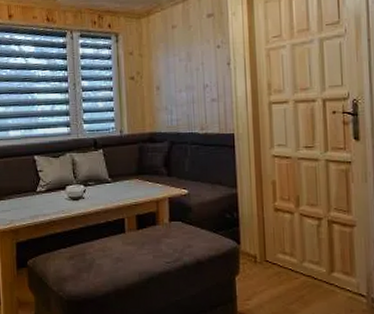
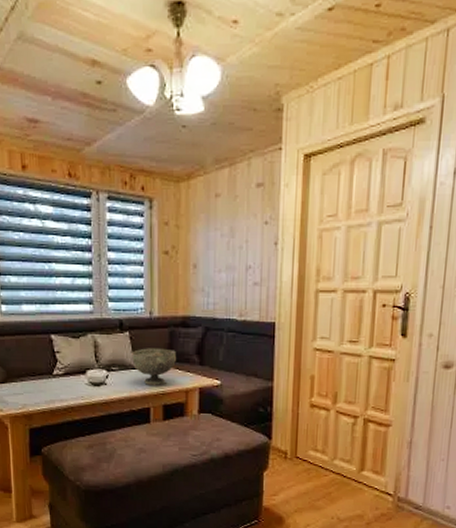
decorative bowl: none [106,162,147,197] -> present [132,348,177,385]

